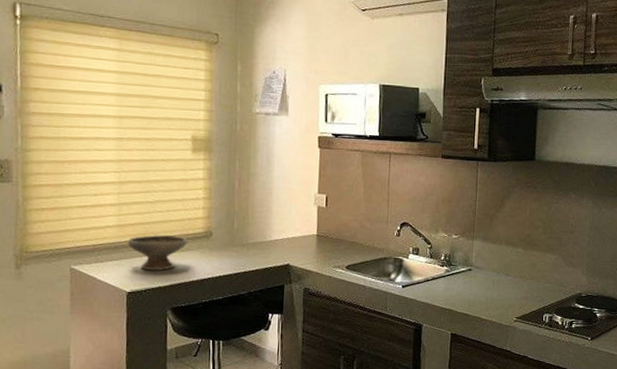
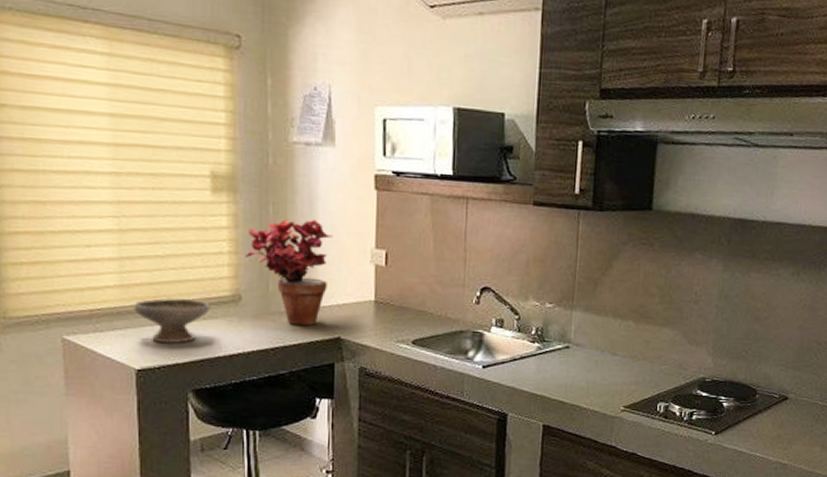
potted plant: none [217,172,285,256] -> present [246,219,333,326]

